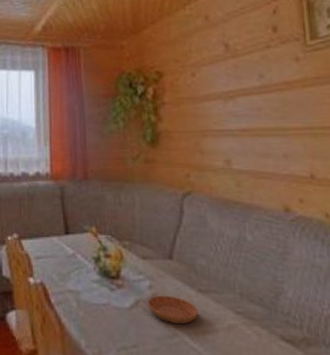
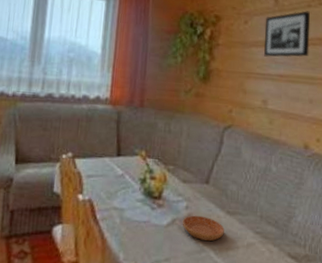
picture frame: none [216,53,276,110] -> present [264,11,311,58]

